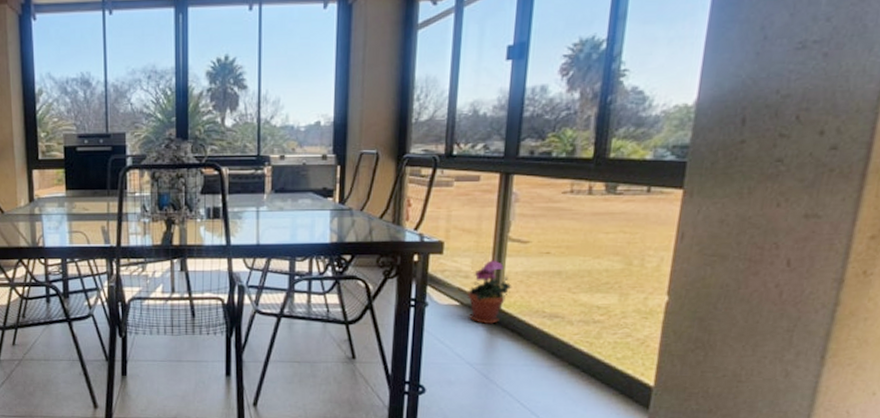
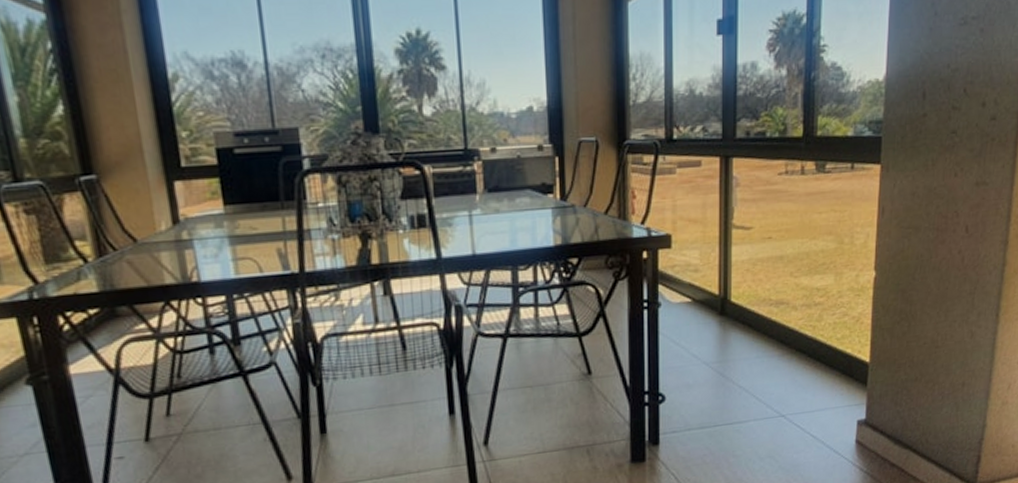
potted plant: present [468,260,512,325] -> none [699,250,740,320]

